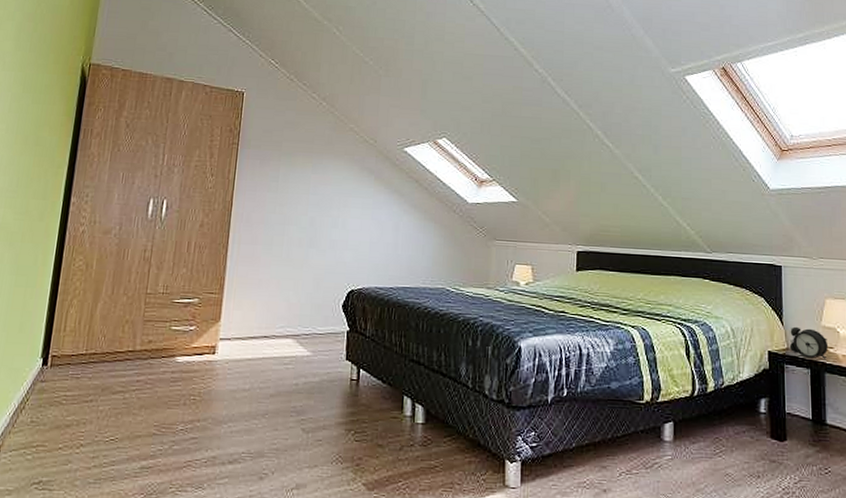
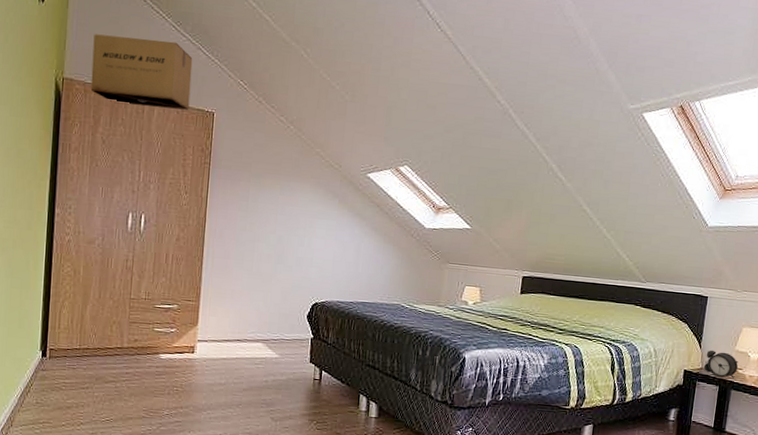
box: none [117,20,224,91] -> present [90,34,193,110]

